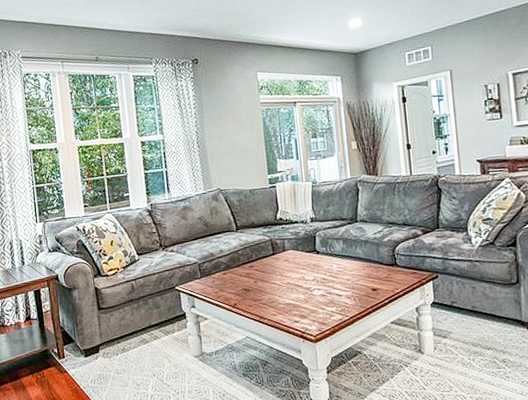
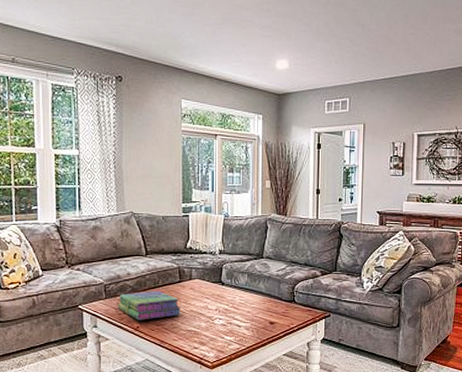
stack of books: none [213,265,278,297] -> present [117,290,181,320]

